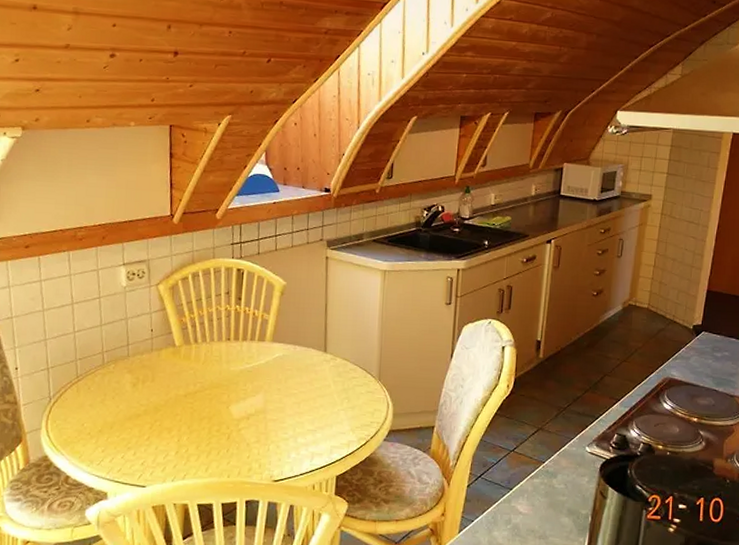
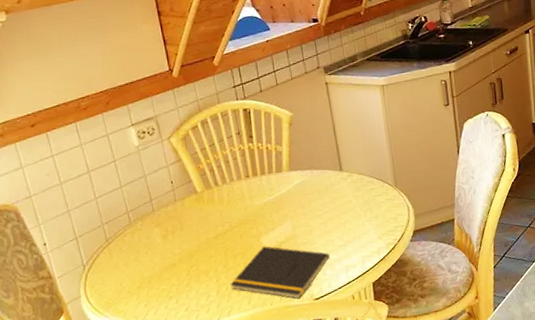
notepad: none [190,415,297,477] -> present [229,246,330,299]

